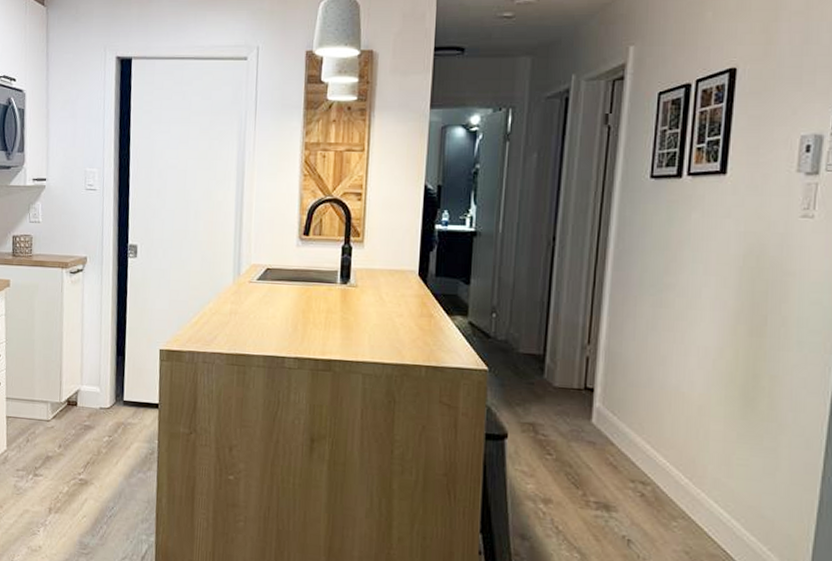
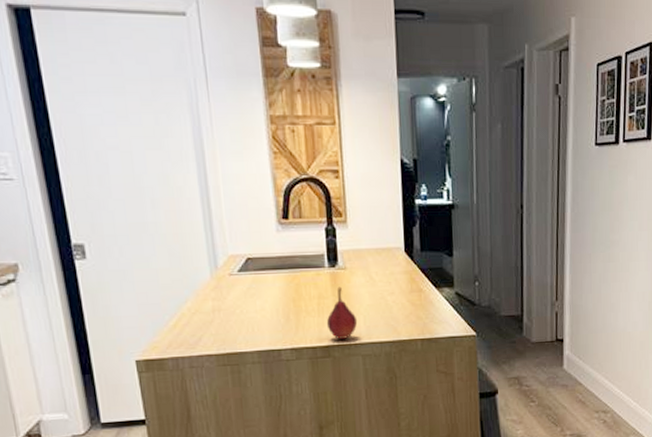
fruit: none [331,303,362,355] -> present [326,286,358,339]

